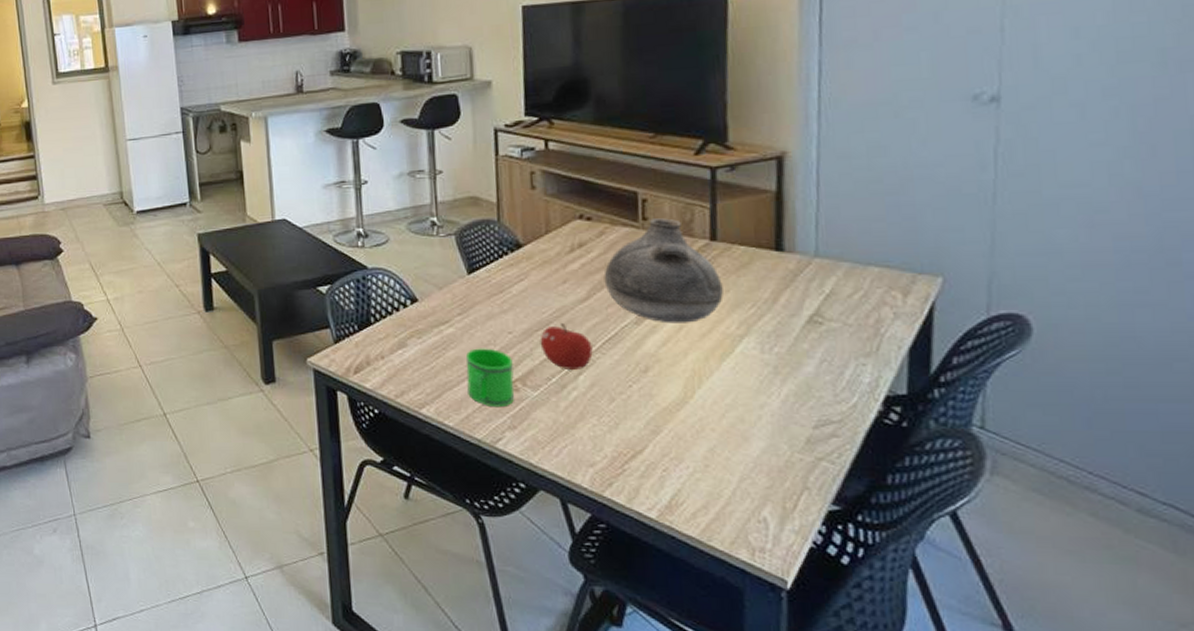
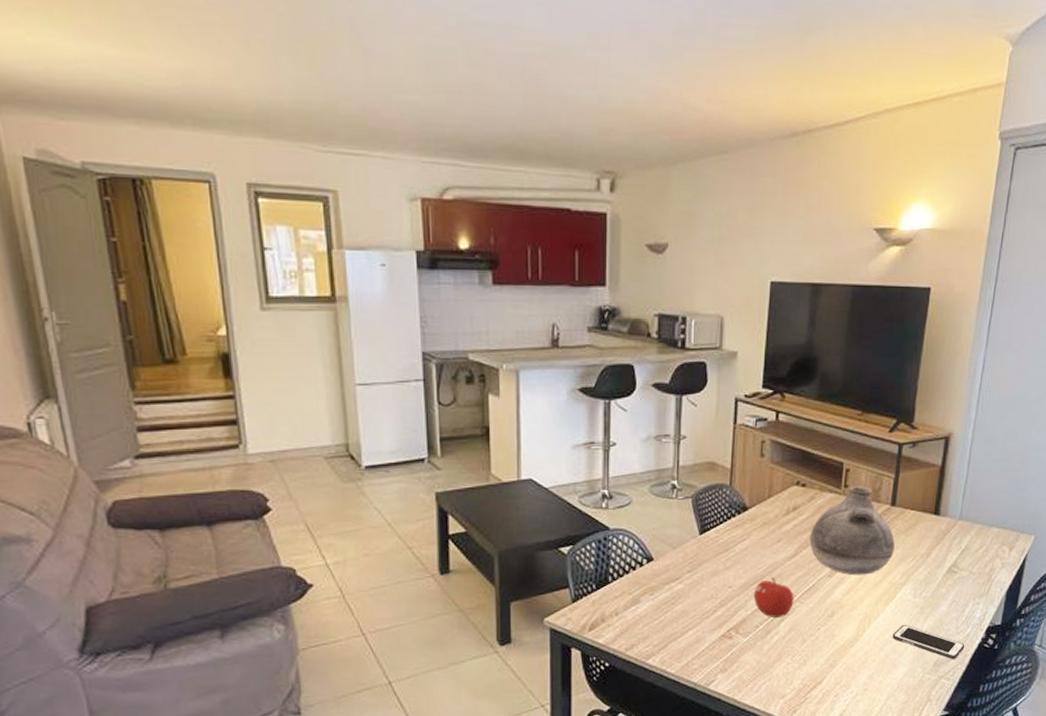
mug: present [465,348,515,408] -> none [689,601,730,654]
cell phone: none [736,386,852,437] -> present [892,624,965,660]

